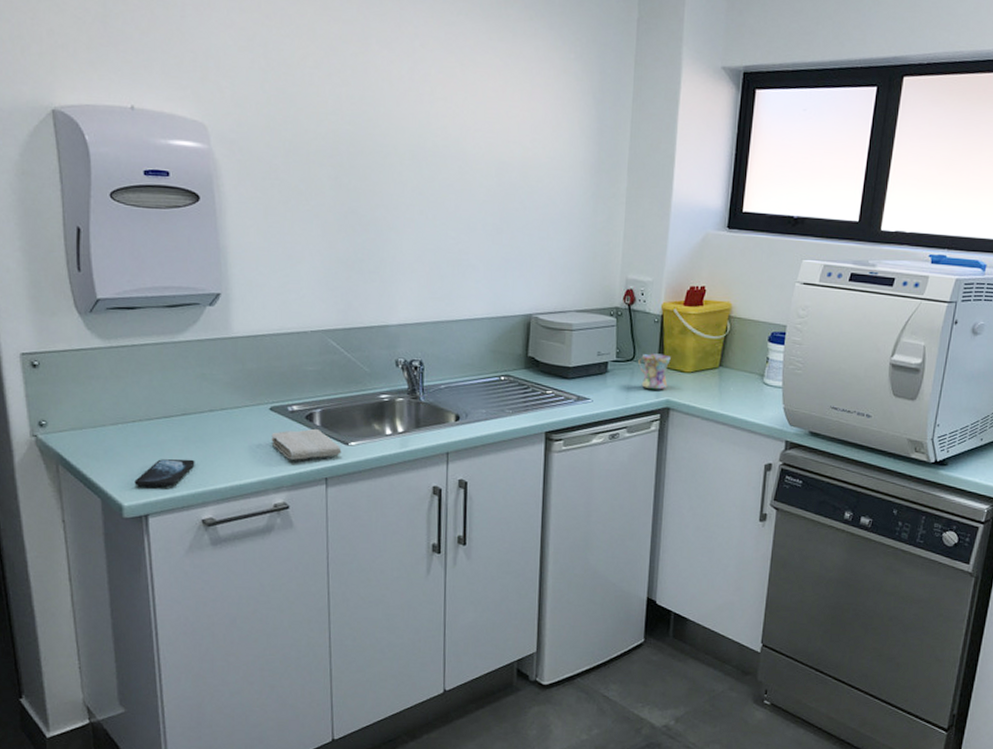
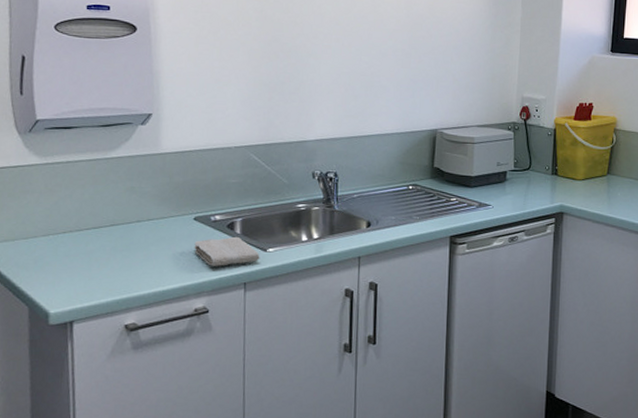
smartphone: present [134,458,195,487] -> none [61,267,121,294]
mug: present [637,353,671,390] -> none [533,163,563,196]

